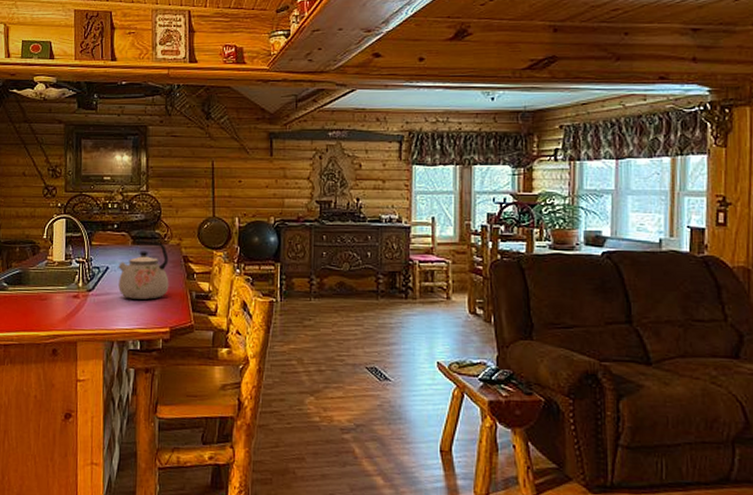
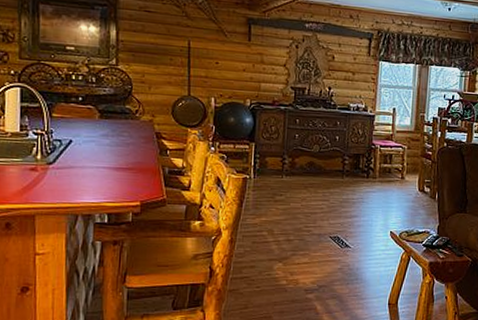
kettle: present [118,240,169,300] -> none [83,114,140,174]

